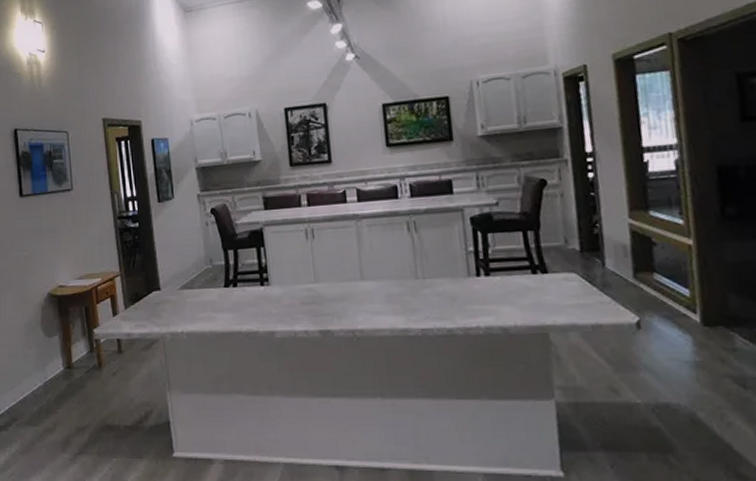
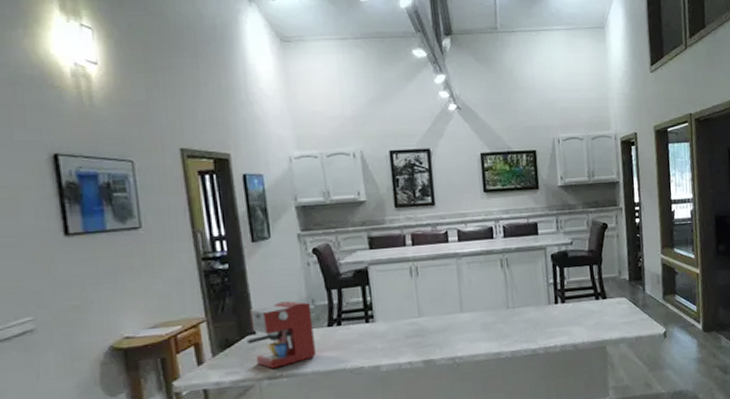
coffee maker: none [153,260,213,325] -> present [246,301,316,369]

